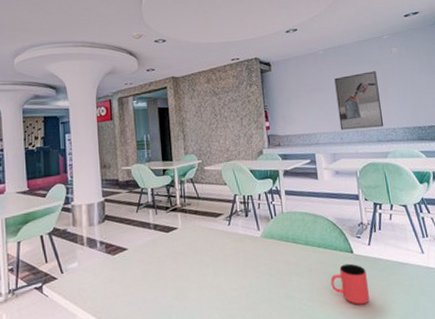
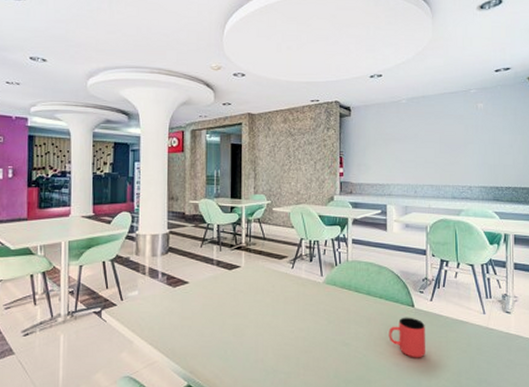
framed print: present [334,71,384,130] -> none [415,126,461,184]

